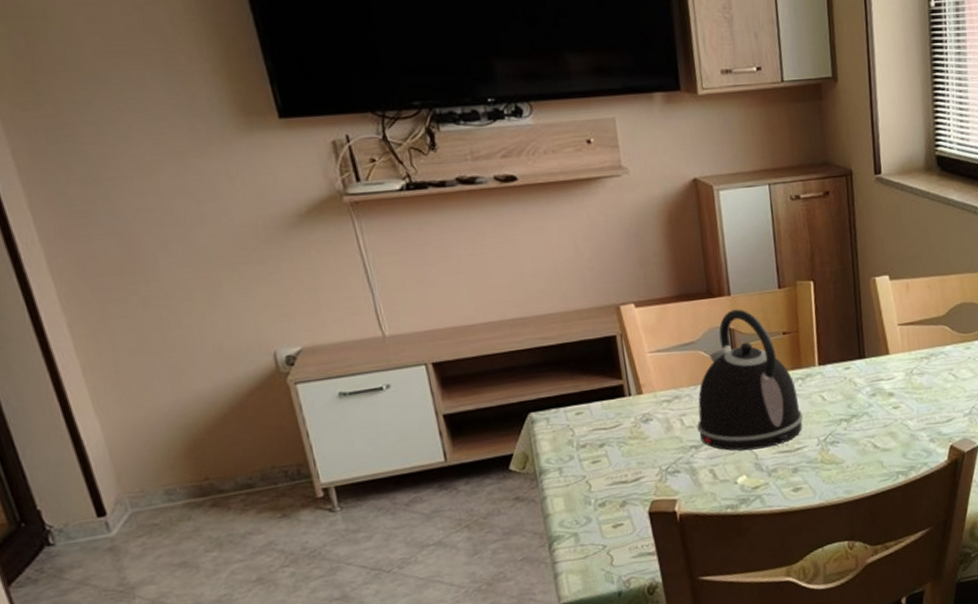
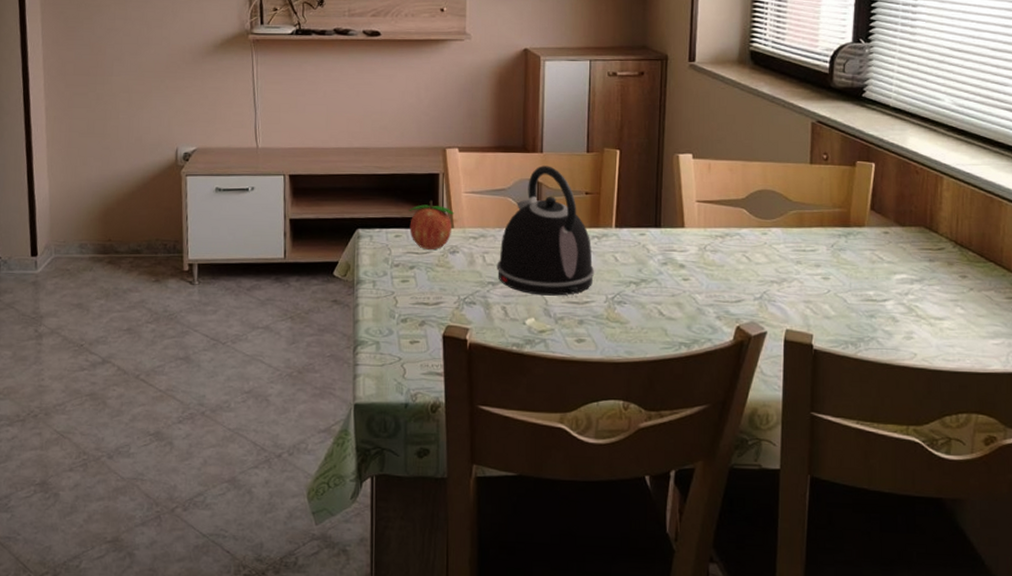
fruit: none [587,368,641,423] -> present [409,201,454,250]

